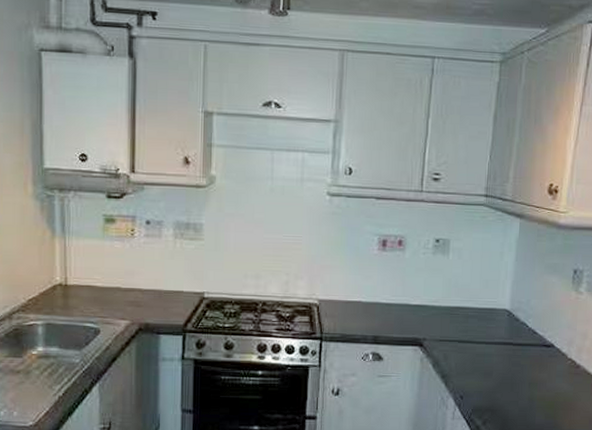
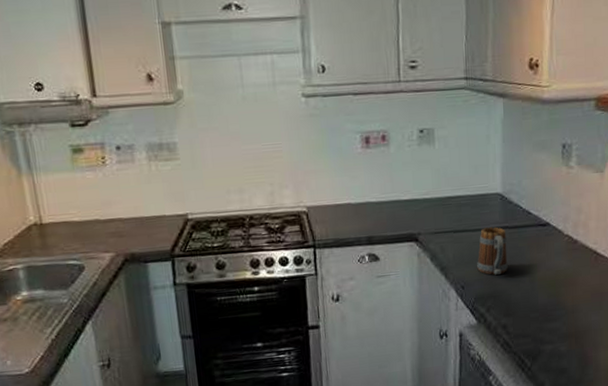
mug: none [478,341,510,389] -> present [477,227,508,275]

